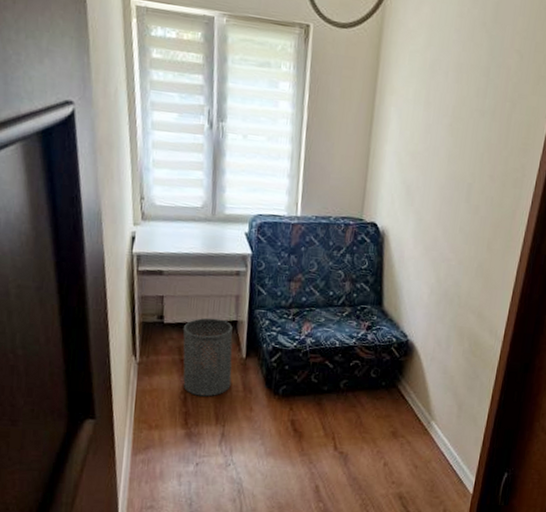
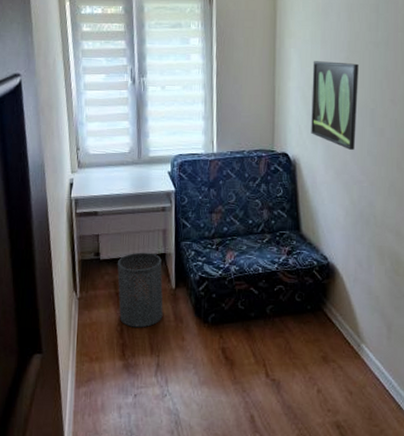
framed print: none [403,124,461,227] -> present [311,61,359,151]

